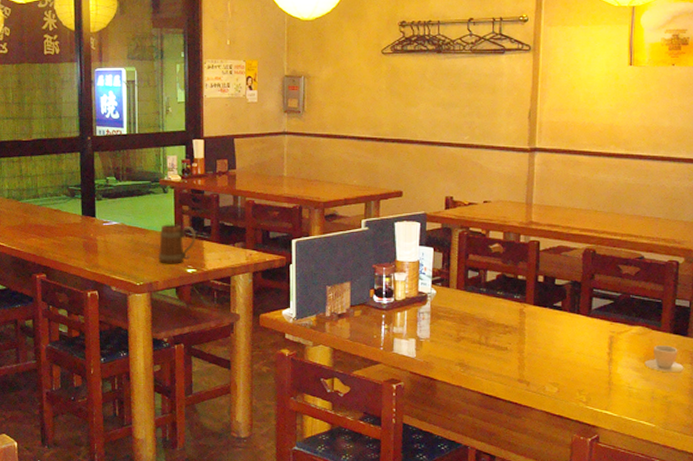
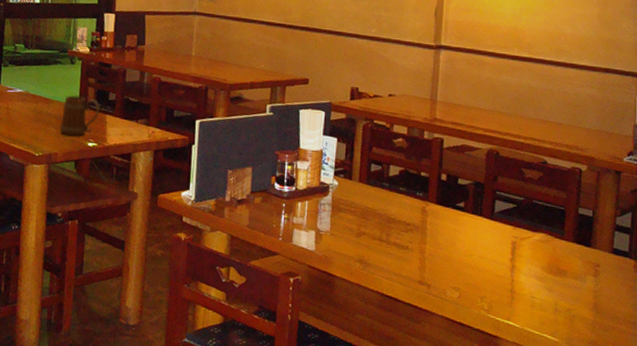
teacup: present [644,345,684,373] -> none [547,254,588,285]

